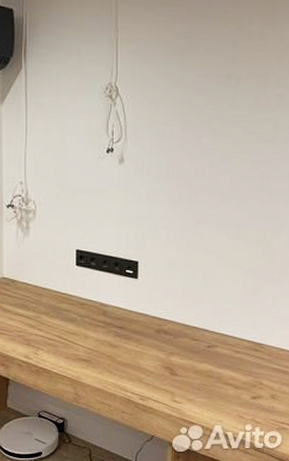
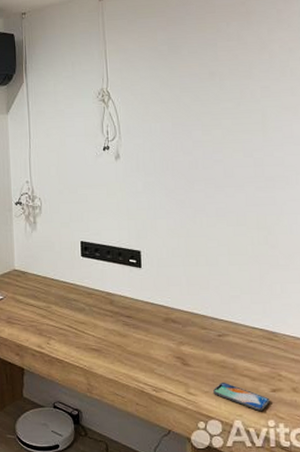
smartphone: none [198,390,249,416] -> present [213,382,270,411]

